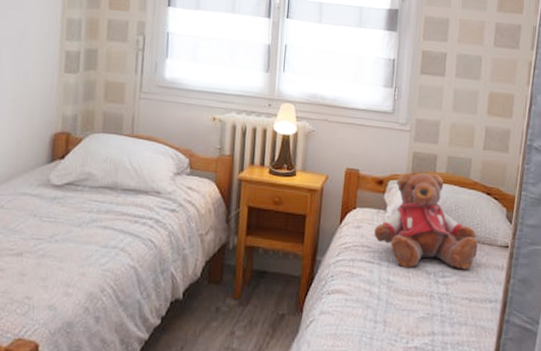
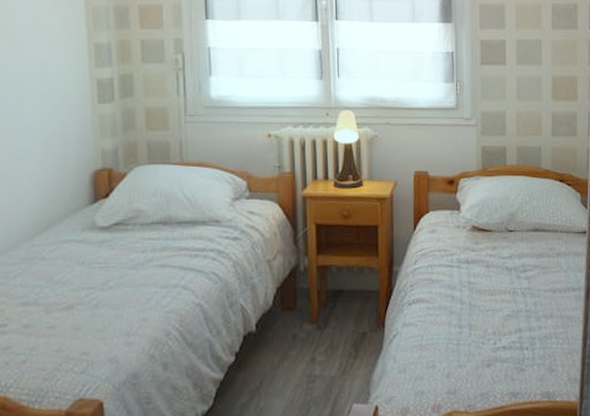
teddy bear: present [374,173,478,270] -> none [450,166,556,267]

